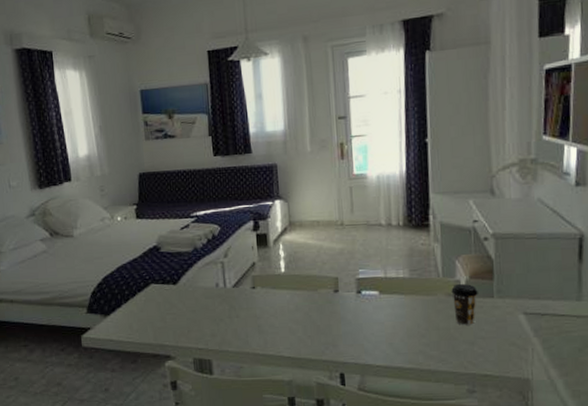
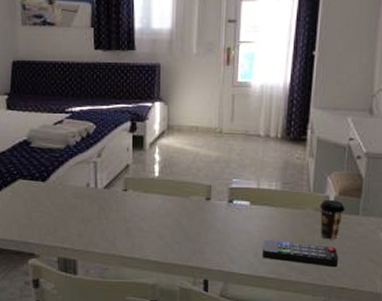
remote control: none [396,328,479,354] -> present [262,239,339,268]

